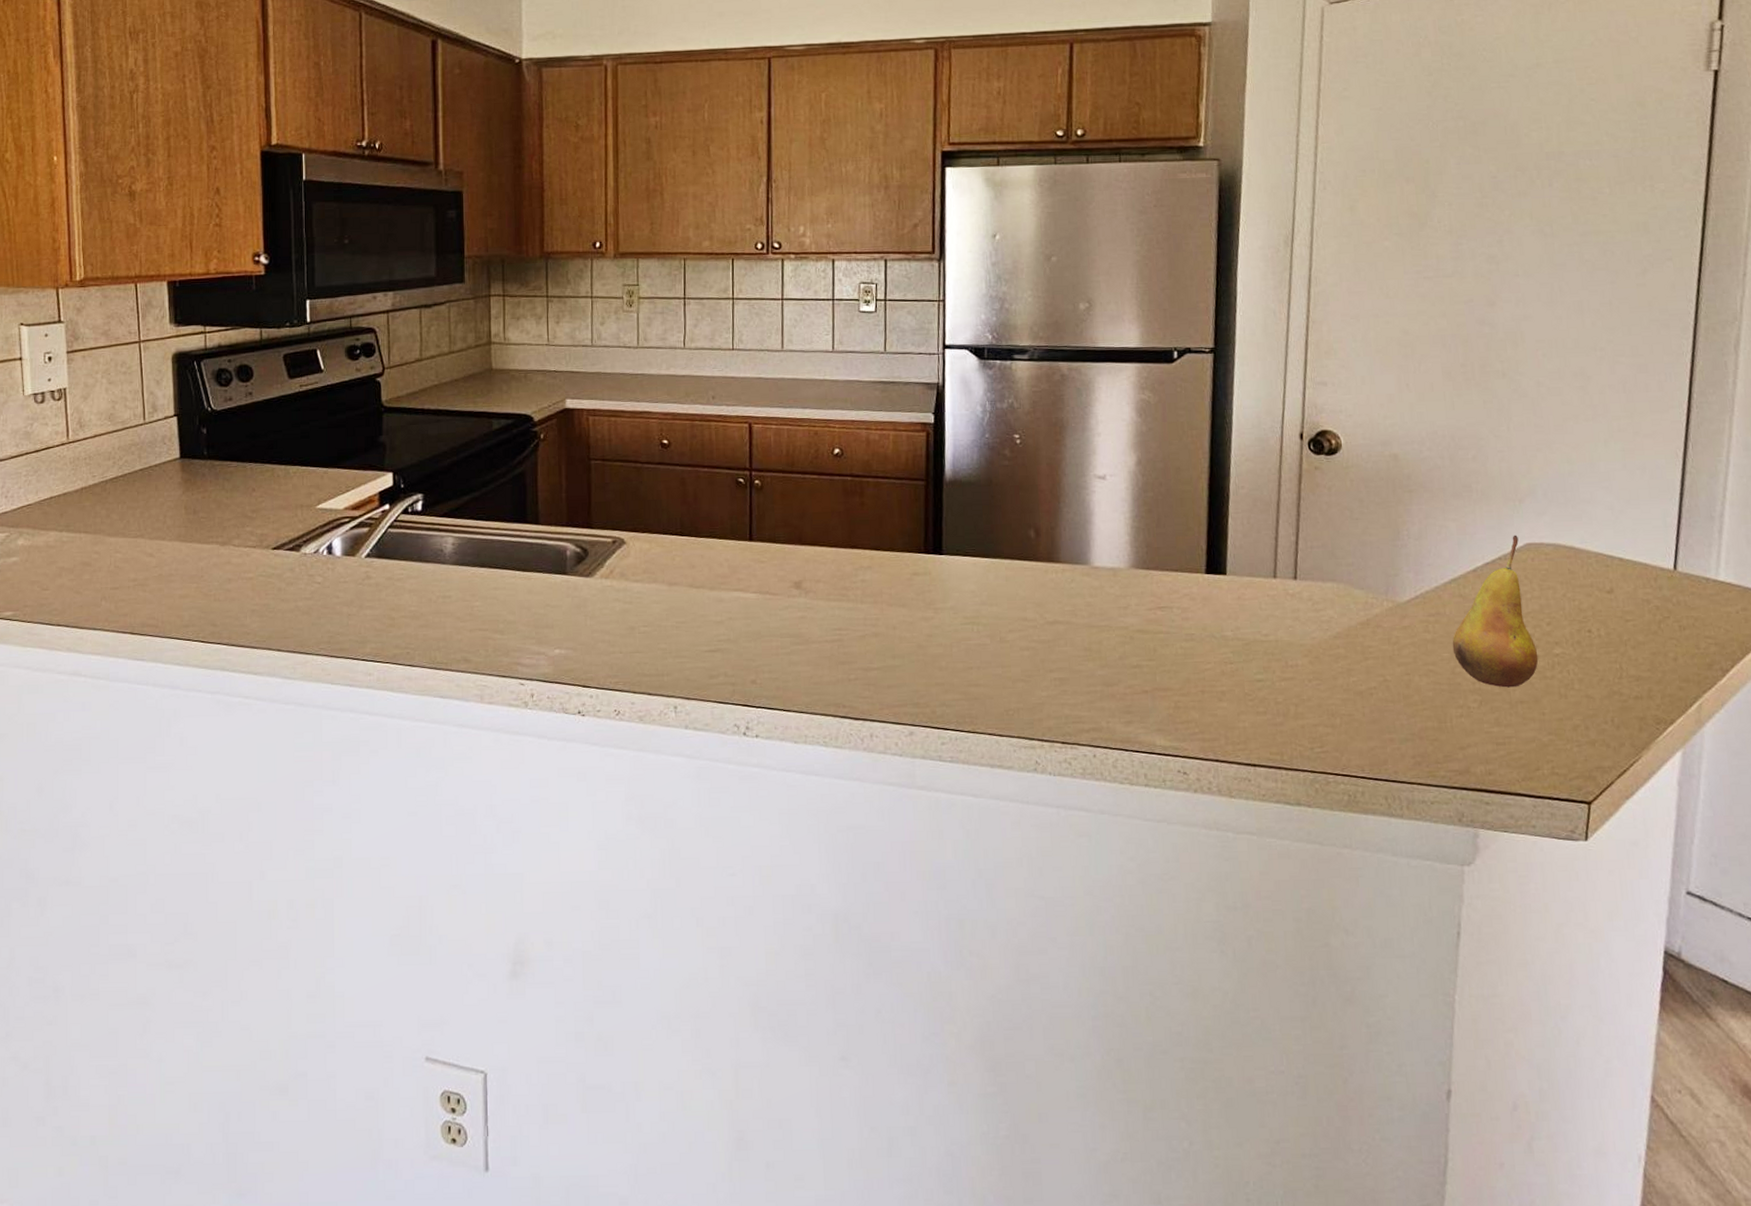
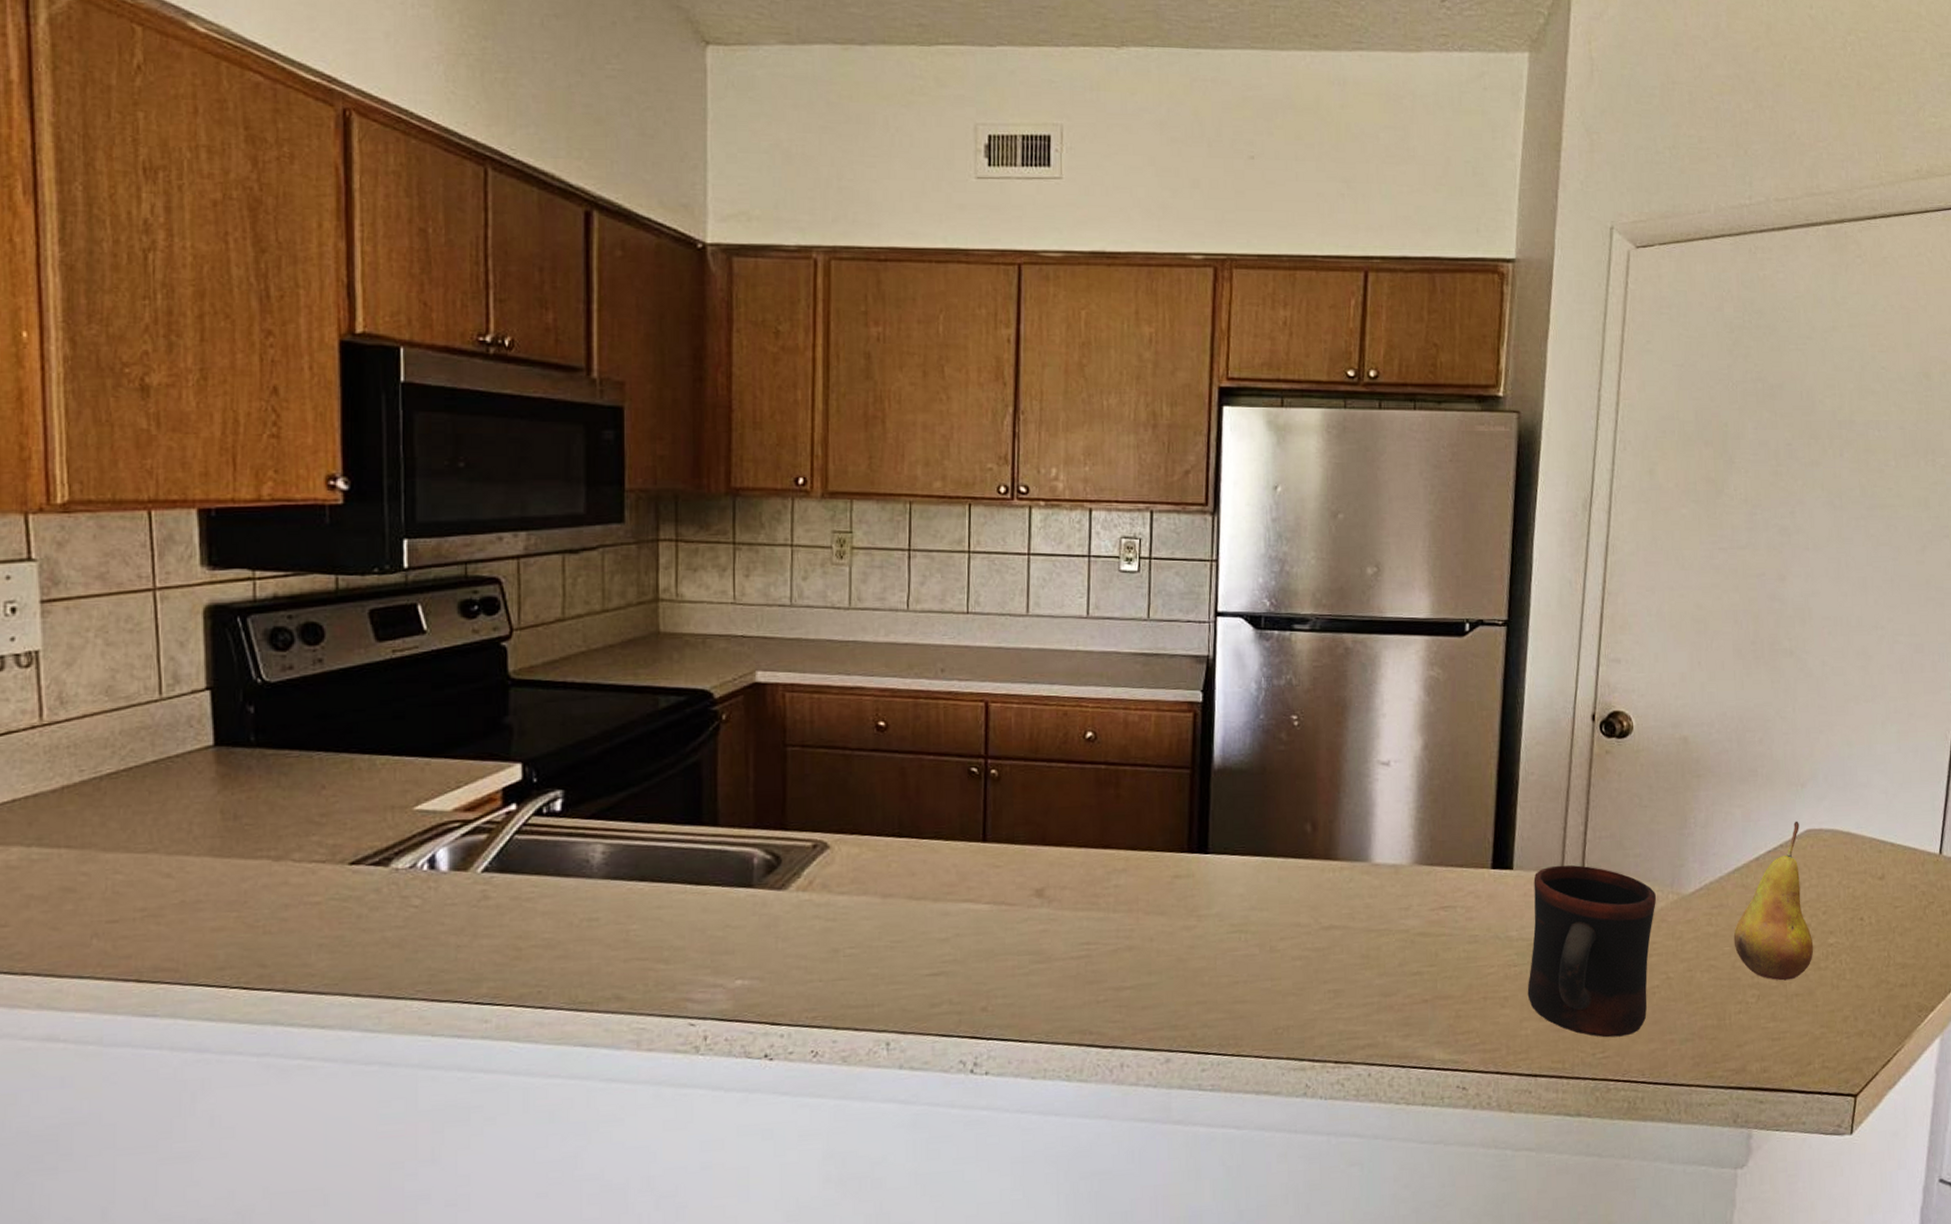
mug: none [1243,572,1371,734] -> present [1527,865,1656,1038]

